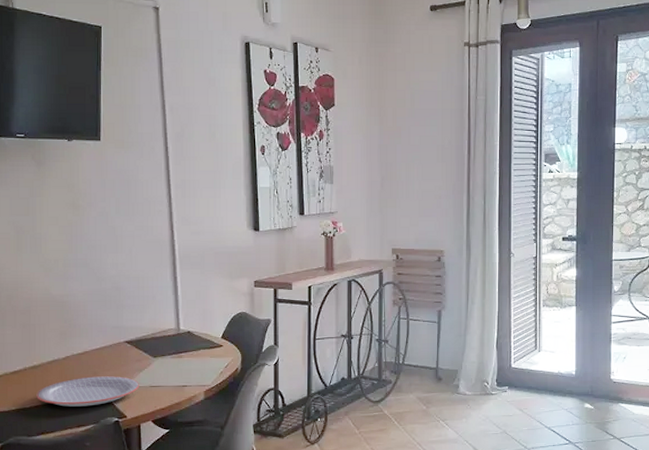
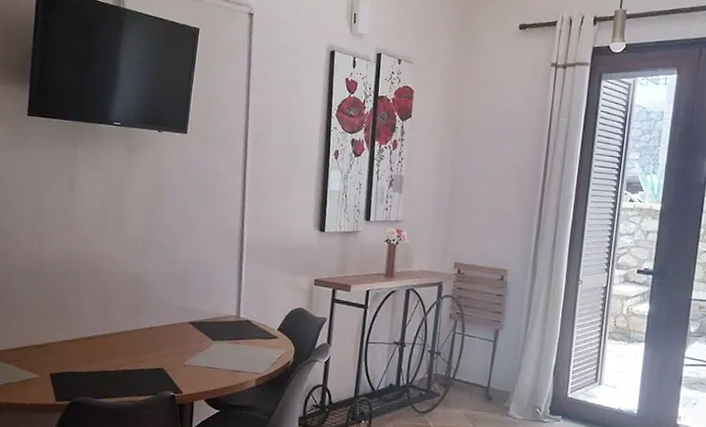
plate: present [36,376,139,407] -> none [105,350,197,378]

